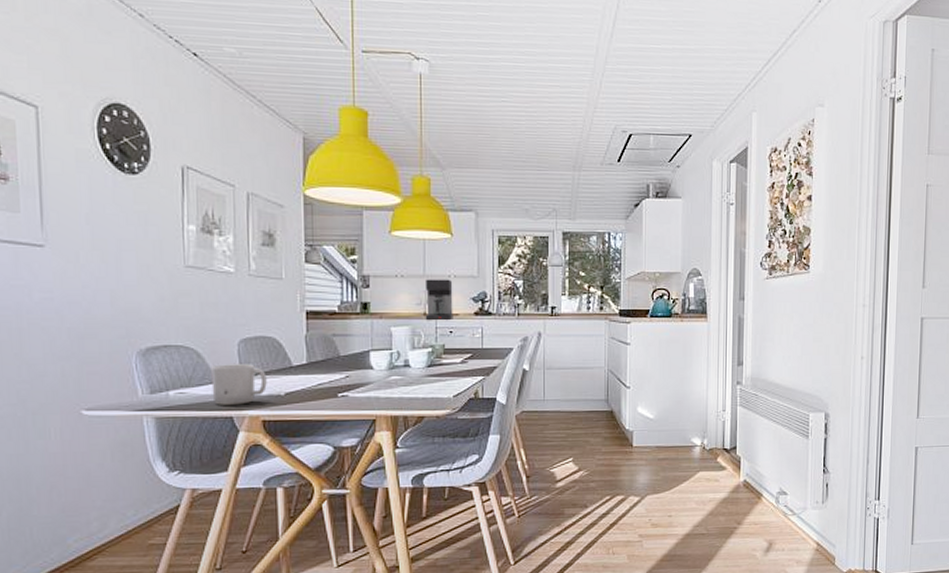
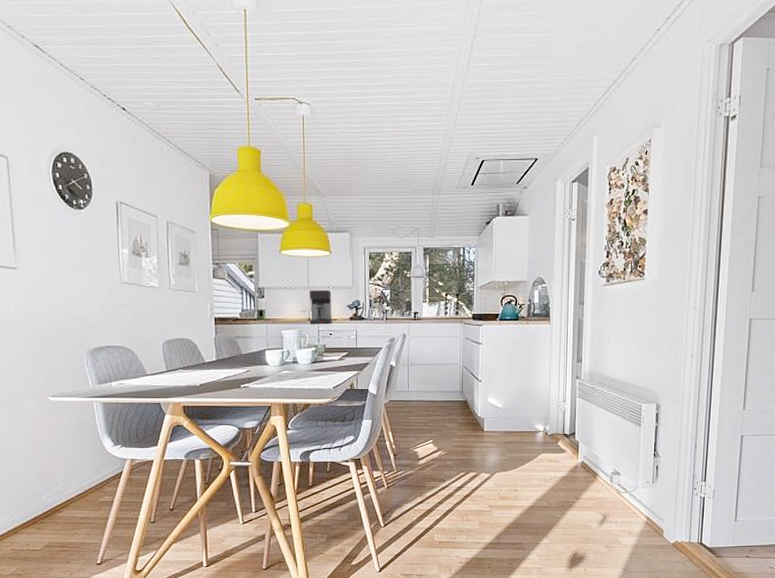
mug: present [211,364,267,405] -> none [143,361,186,394]

